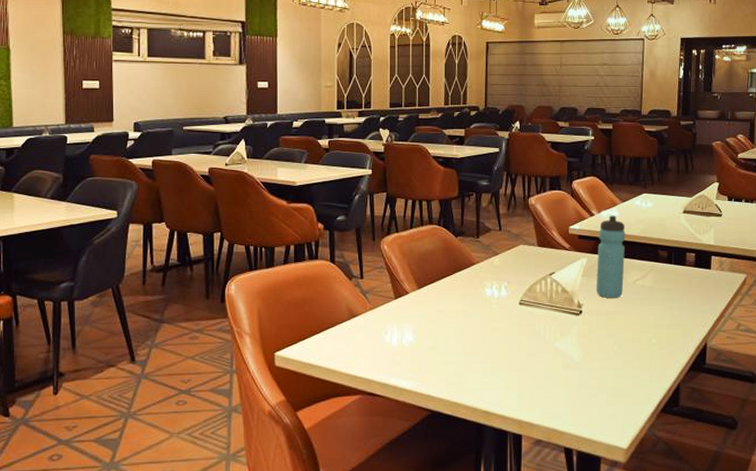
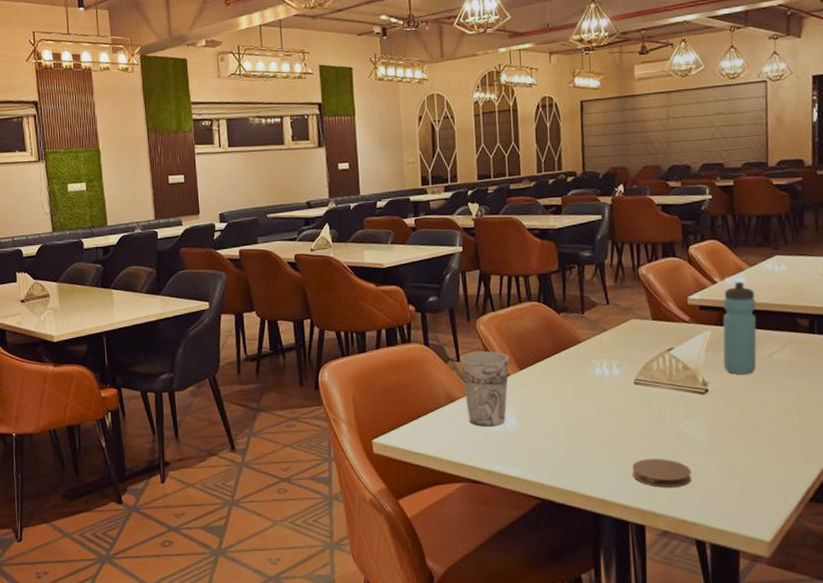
cup: none [363,270,410,341] -> present [459,351,510,427]
coaster: none [513,373,564,401] -> present [632,458,692,488]

